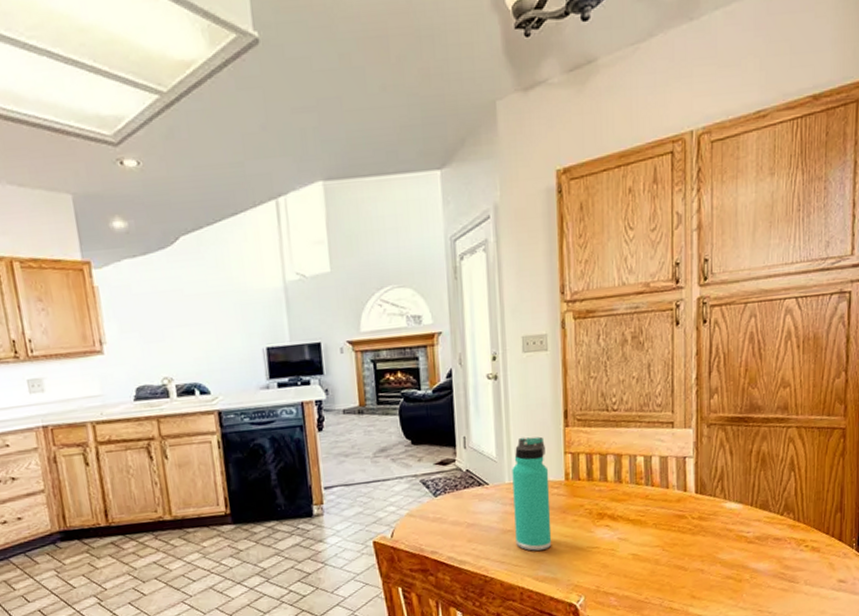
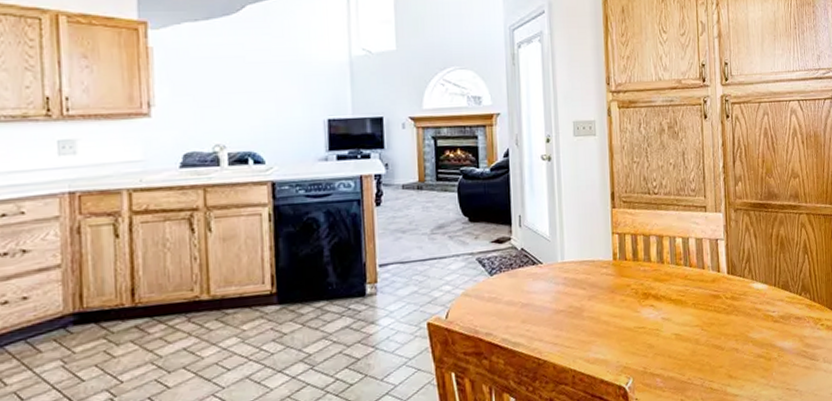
thermos bottle: present [512,436,552,551] -> none [564,217,602,332]

